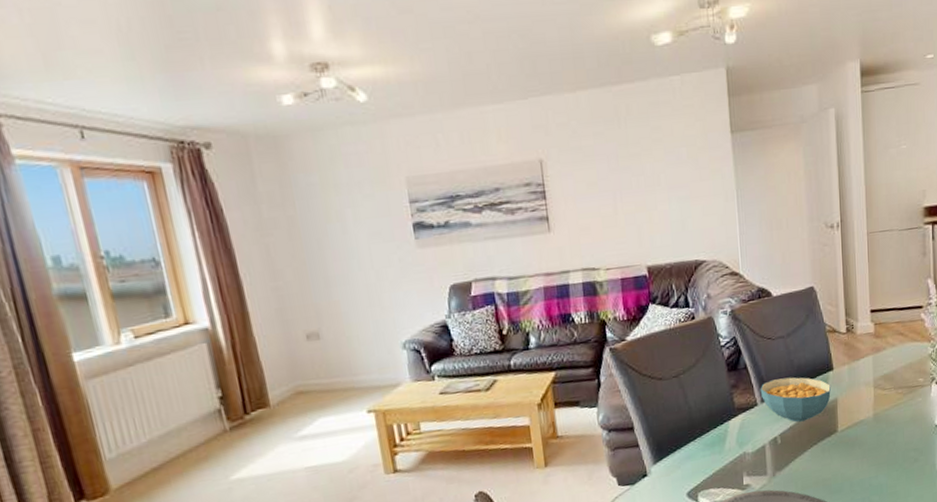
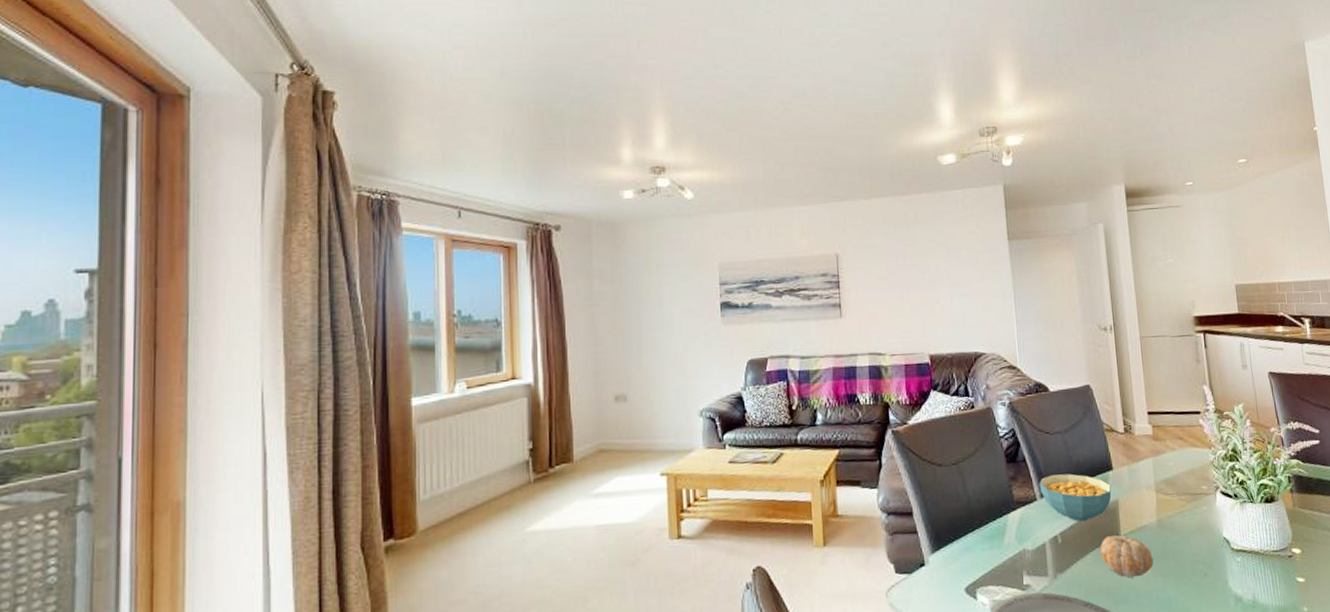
fruit: none [818,431,868,470] -> present [1100,535,1154,578]

